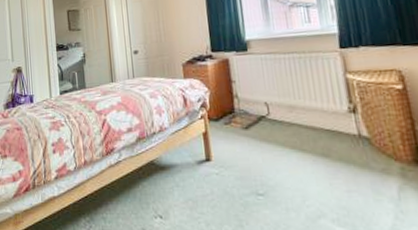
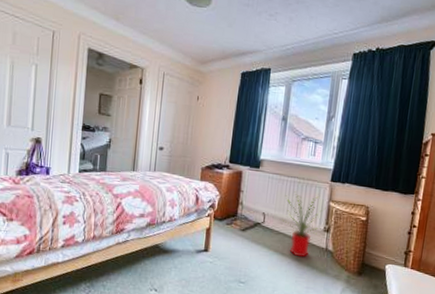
house plant: none [286,69,345,151] -> present [282,191,326,258]

